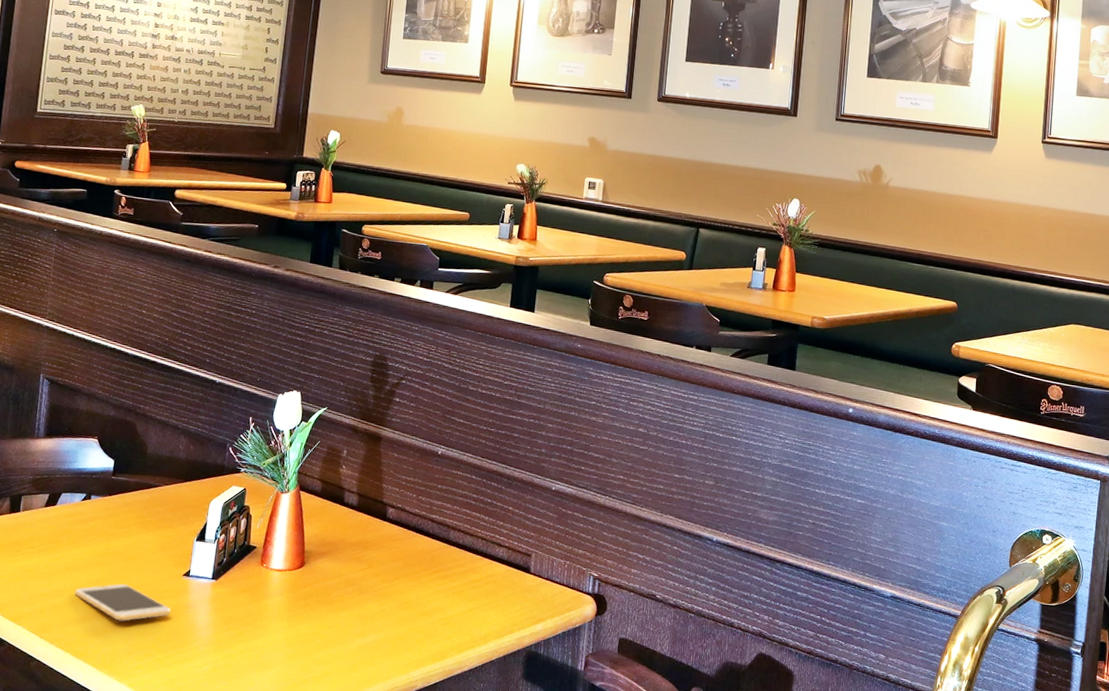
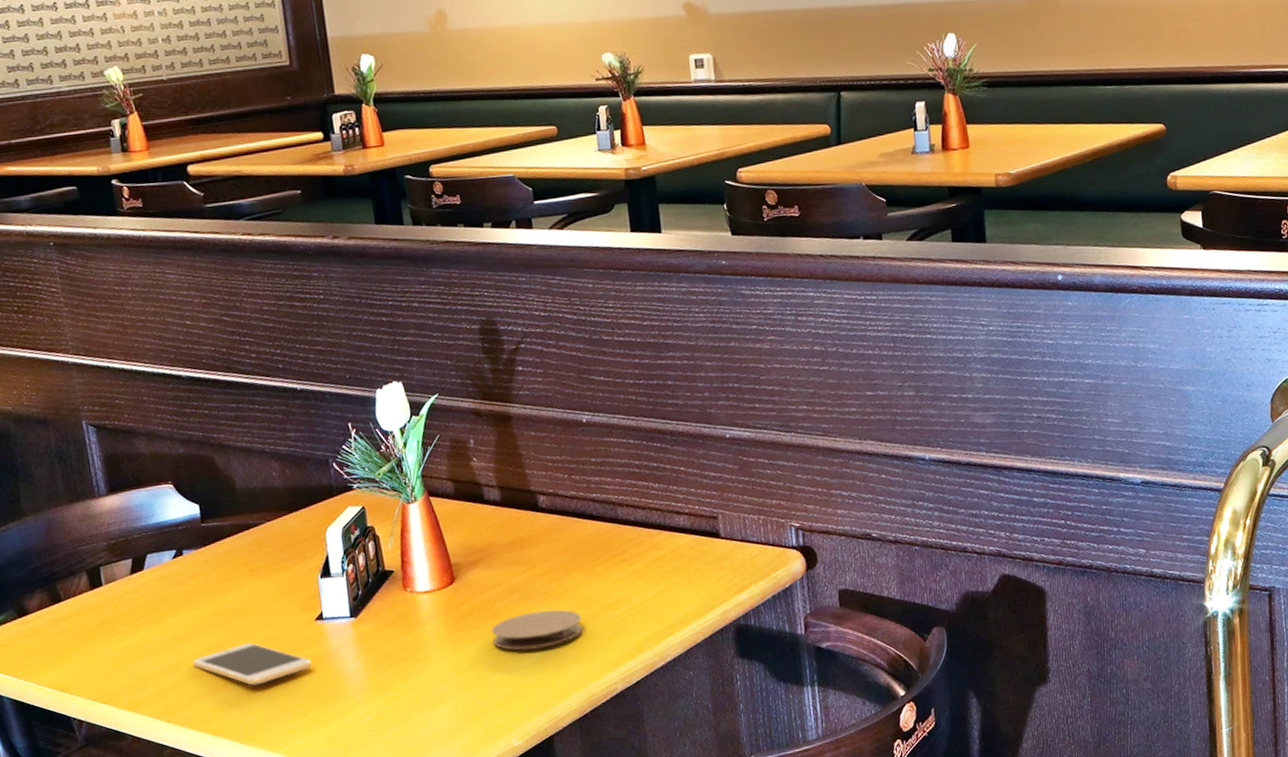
coaster: none [323,605,401,638] -> present [491,609,583,651]

